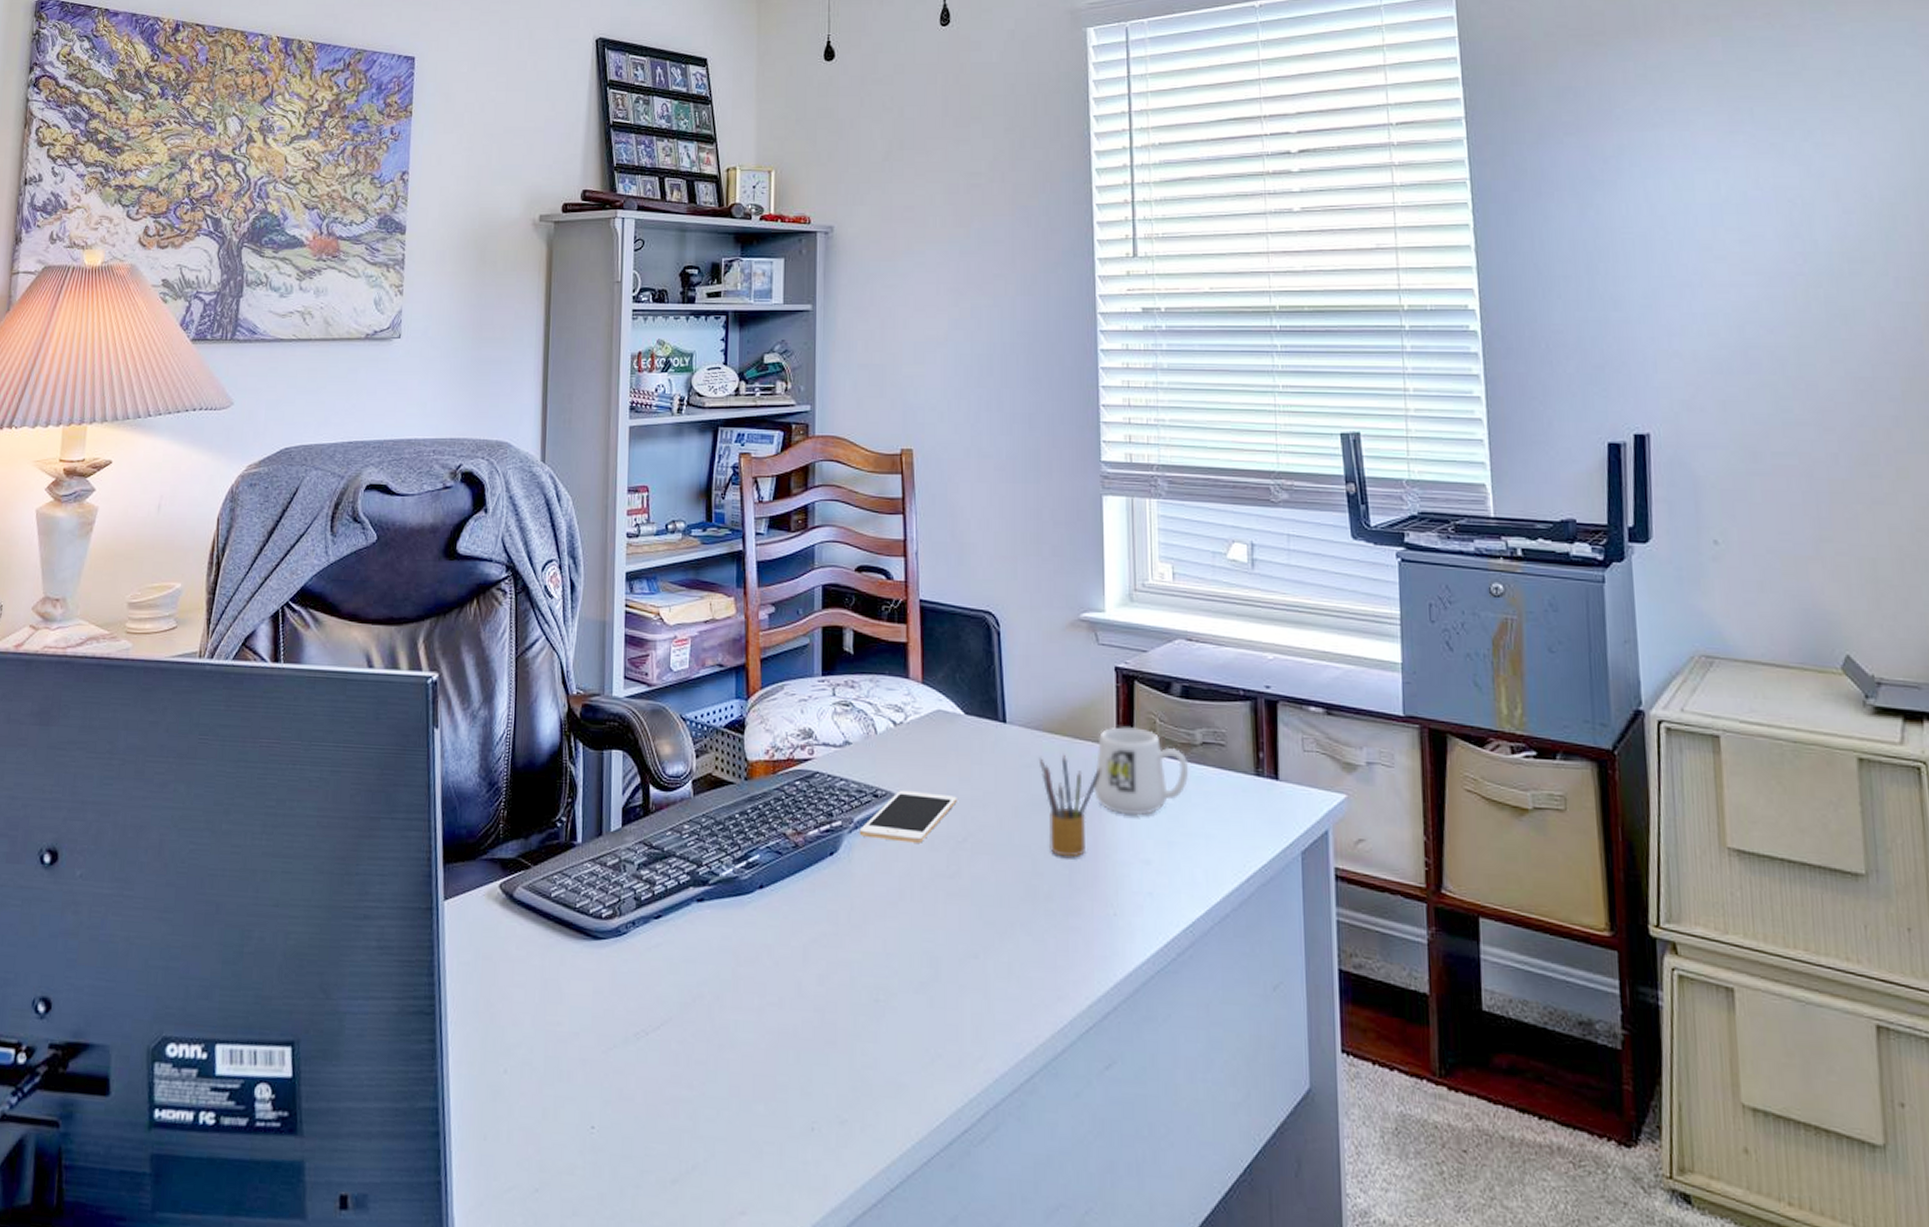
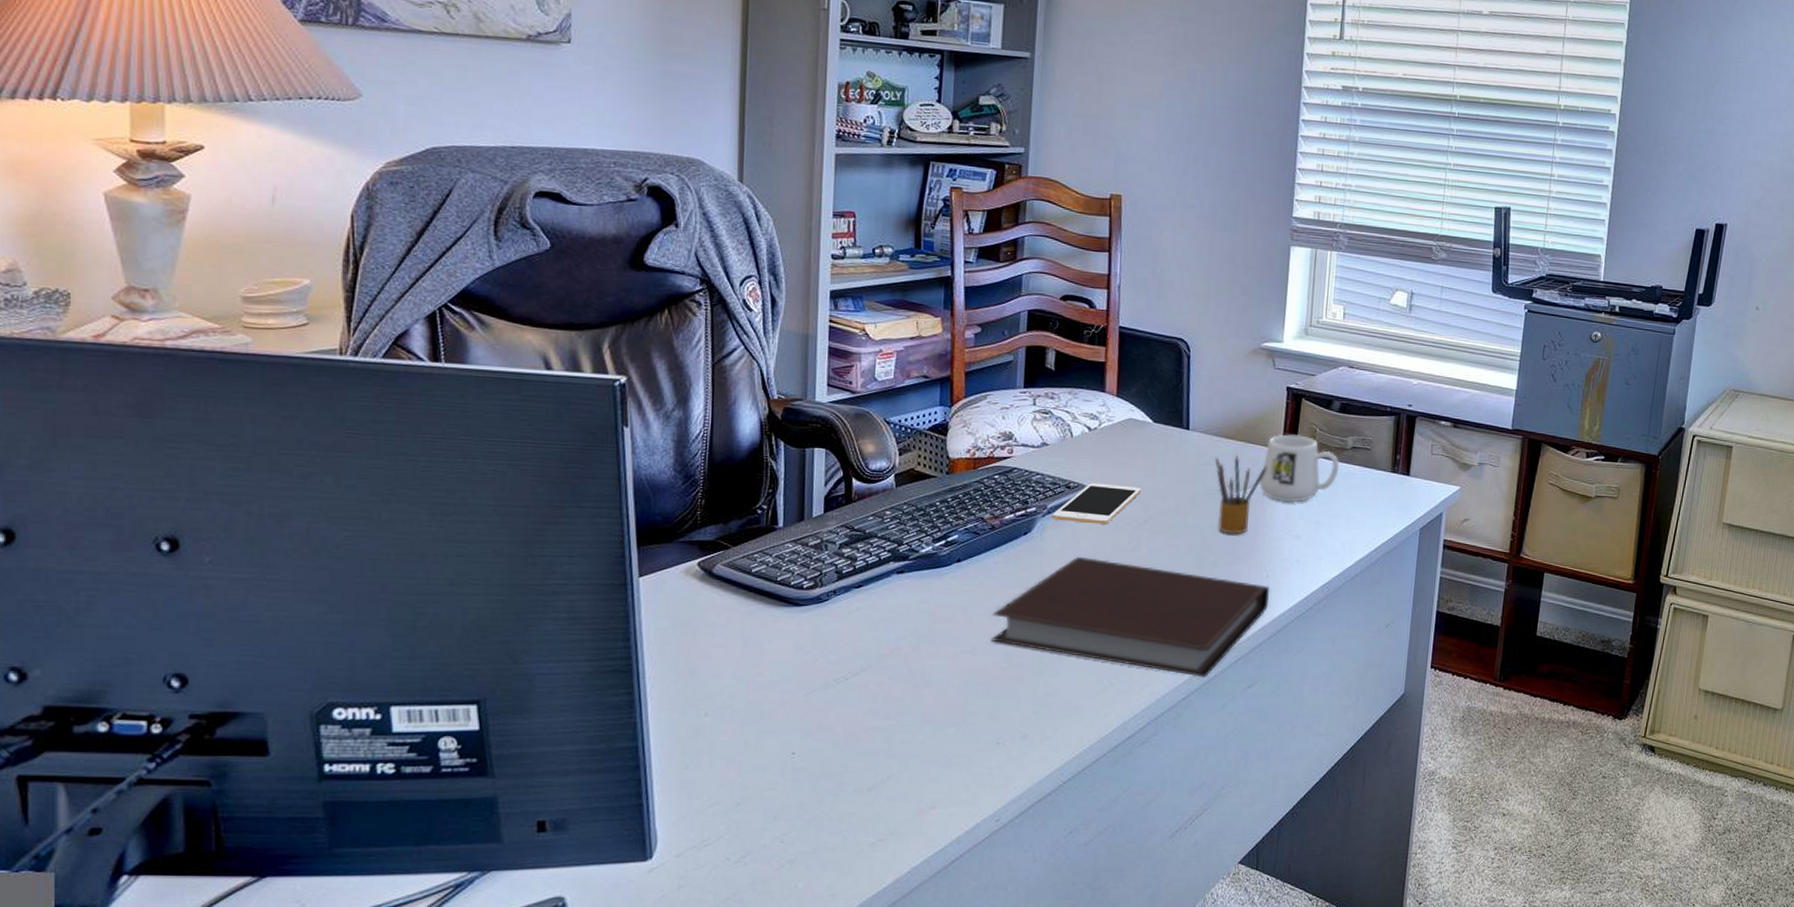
notebook: none [799,884,1121,1054] -> present [990,557,1270,679]

